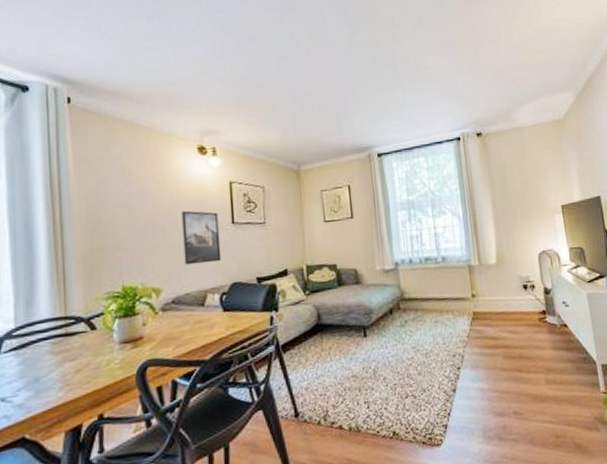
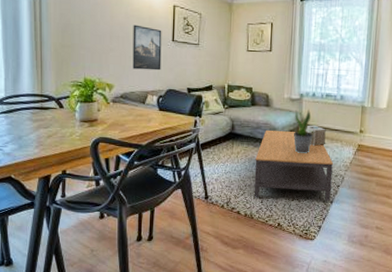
coffee table: none [352,310,453,403] -> present [253,129,333,201]
potted plant: none [392,279,418,336] -> present [294,109,313,154]
decorative box: none [408,297,435,323] -> present [306,125,327,146]

